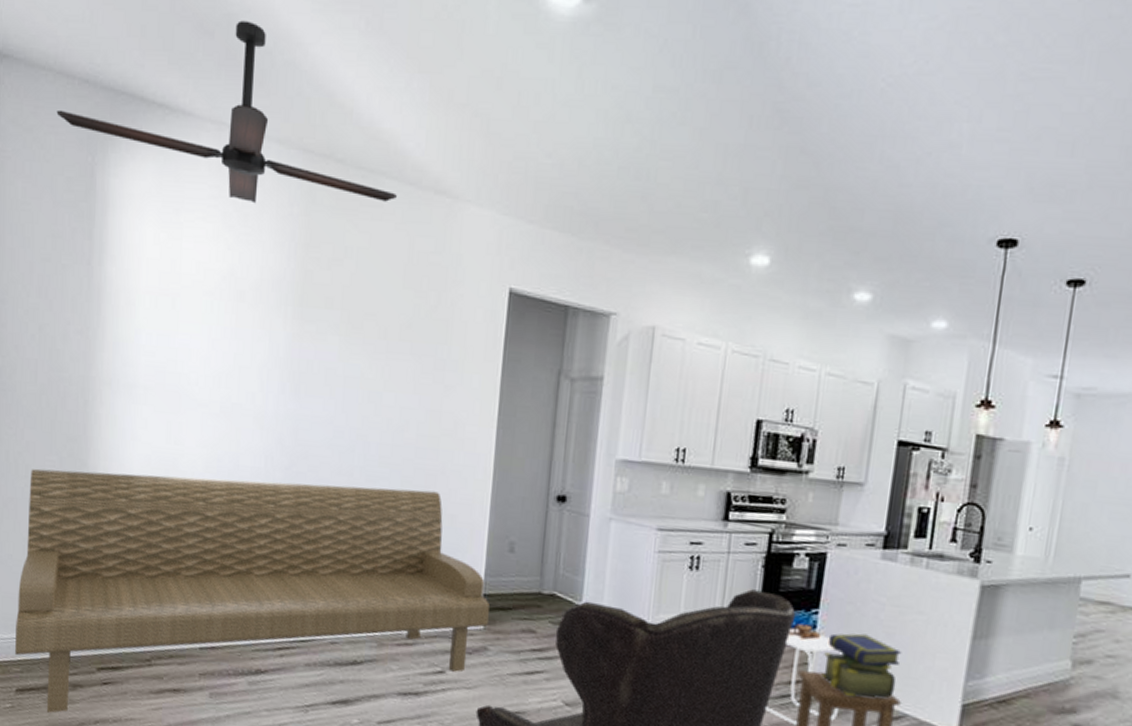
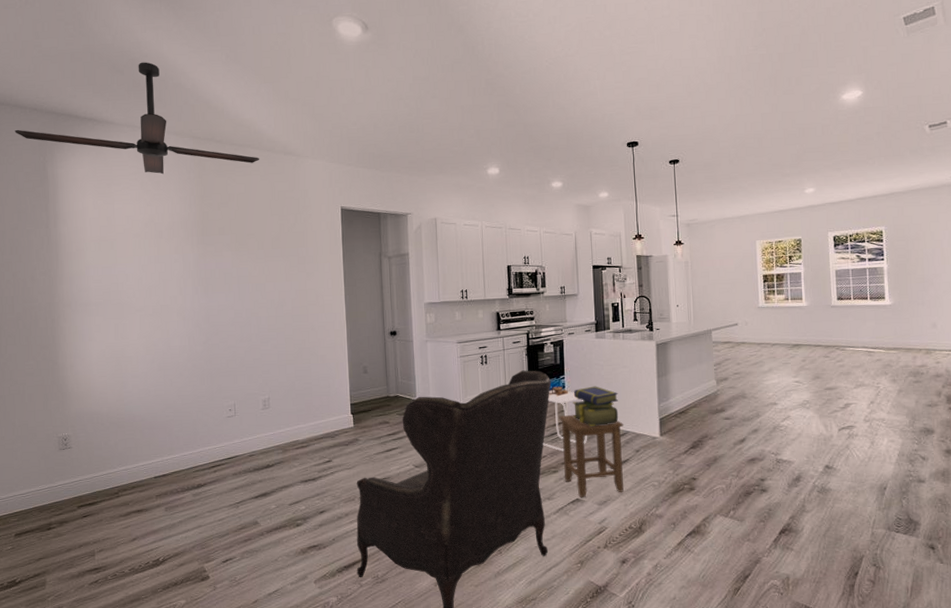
sofa: present [15,468,490,713] -> none [11,342,356,547]

